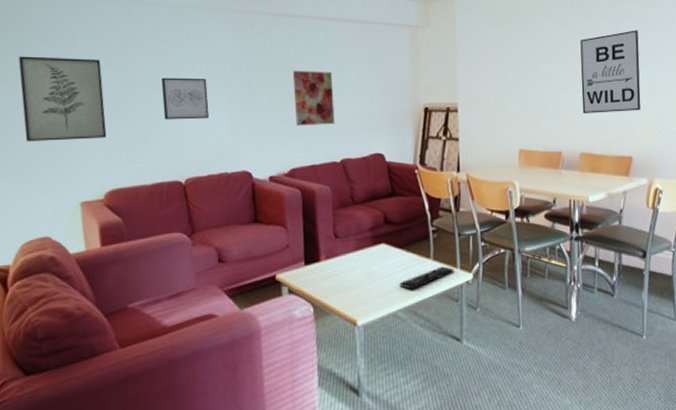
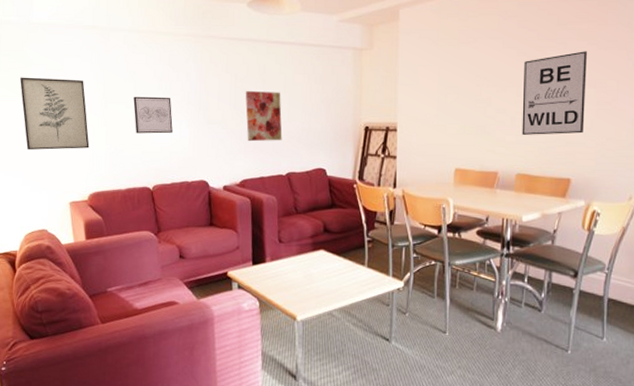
remote control: present [399,266,454,290] -> none [335,273,387,293]

